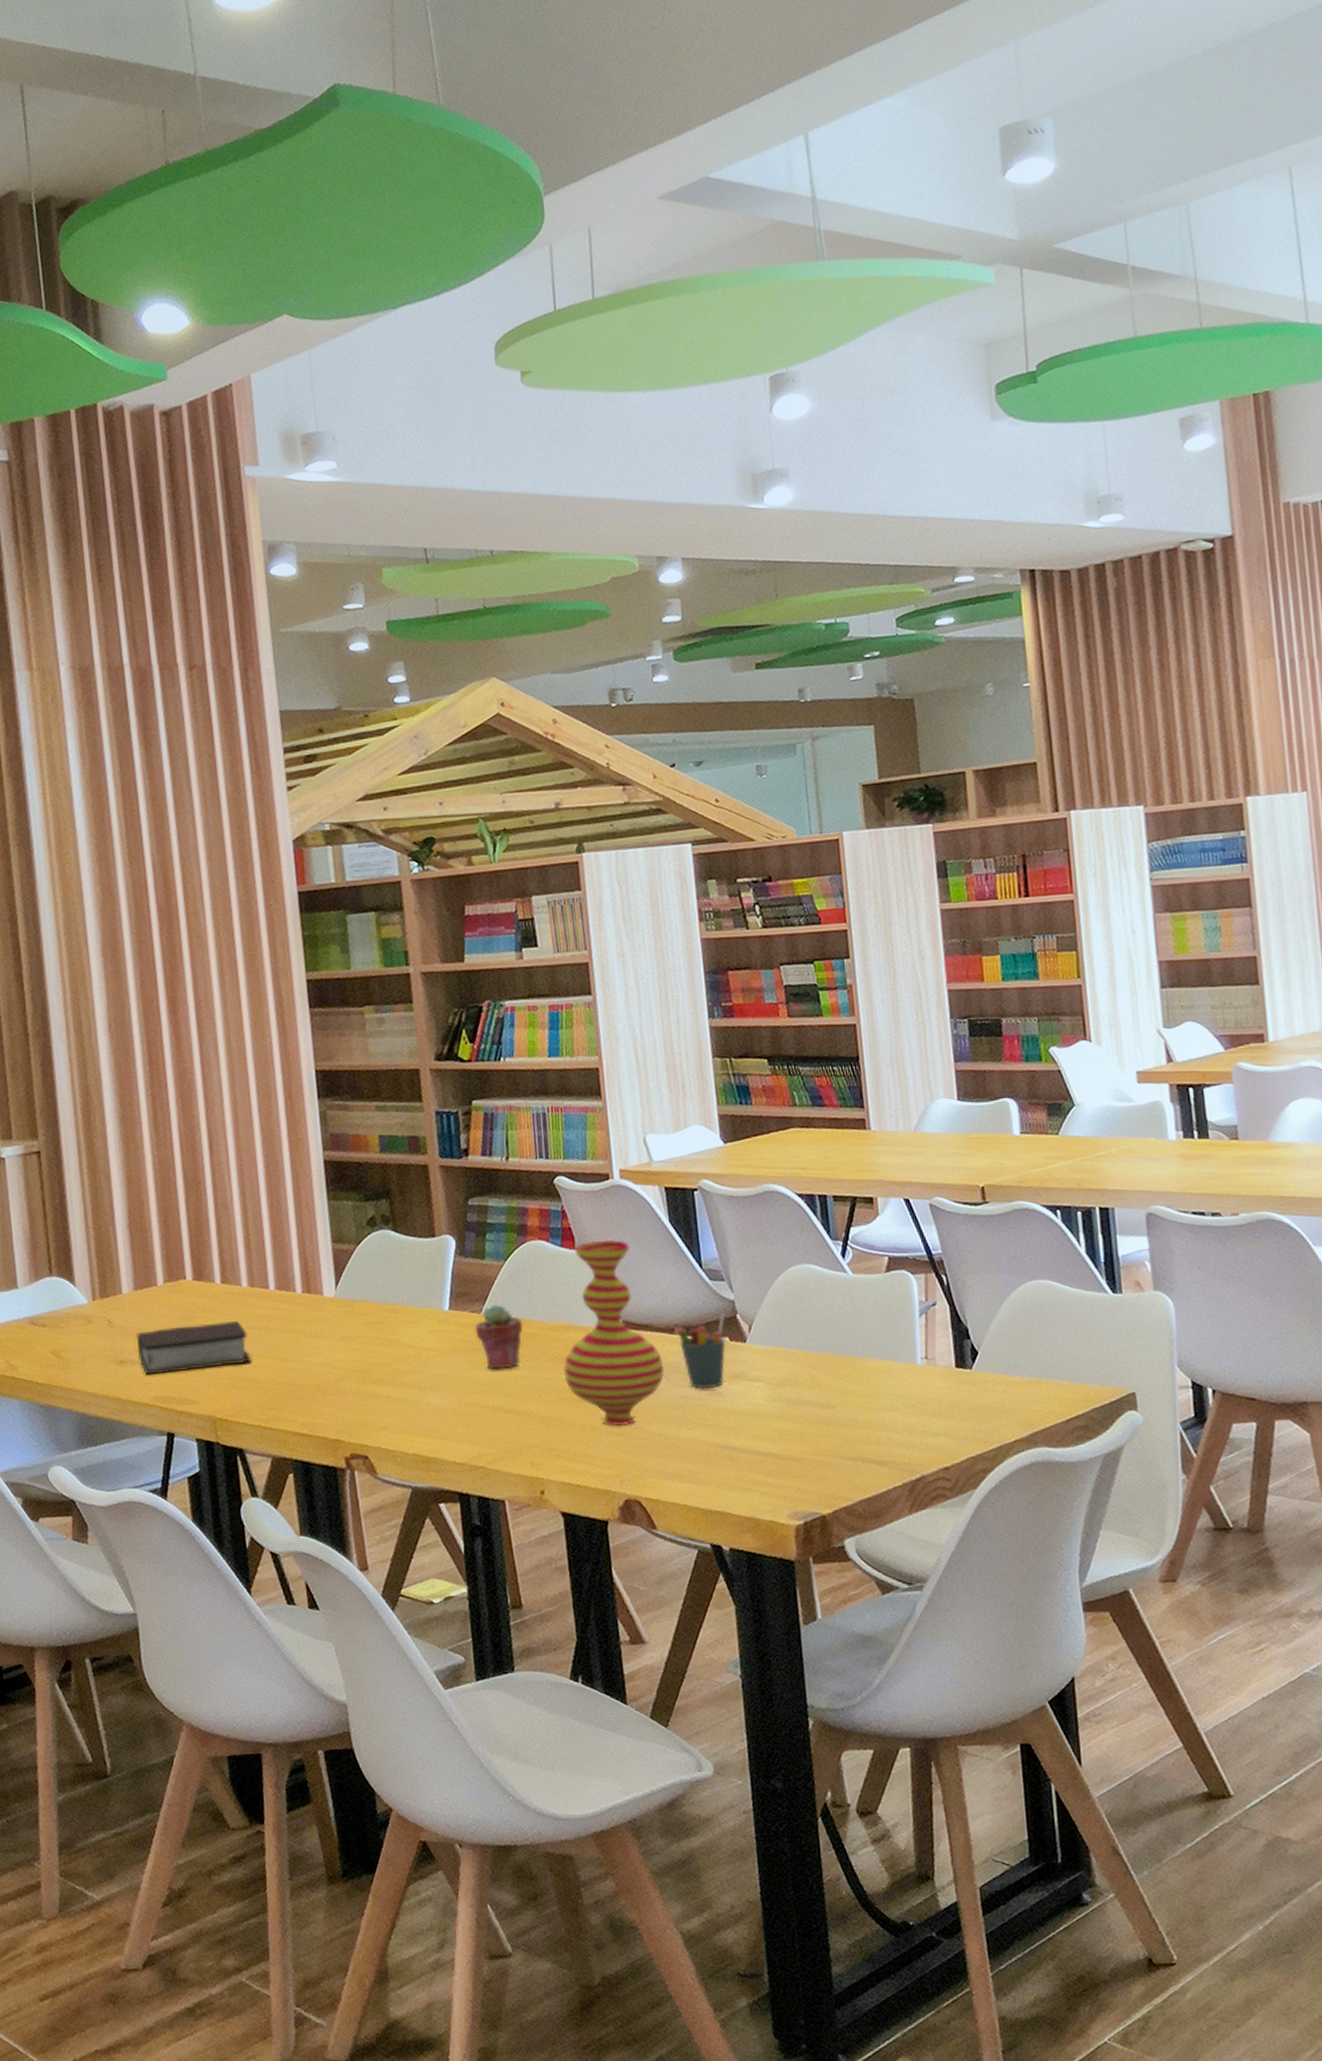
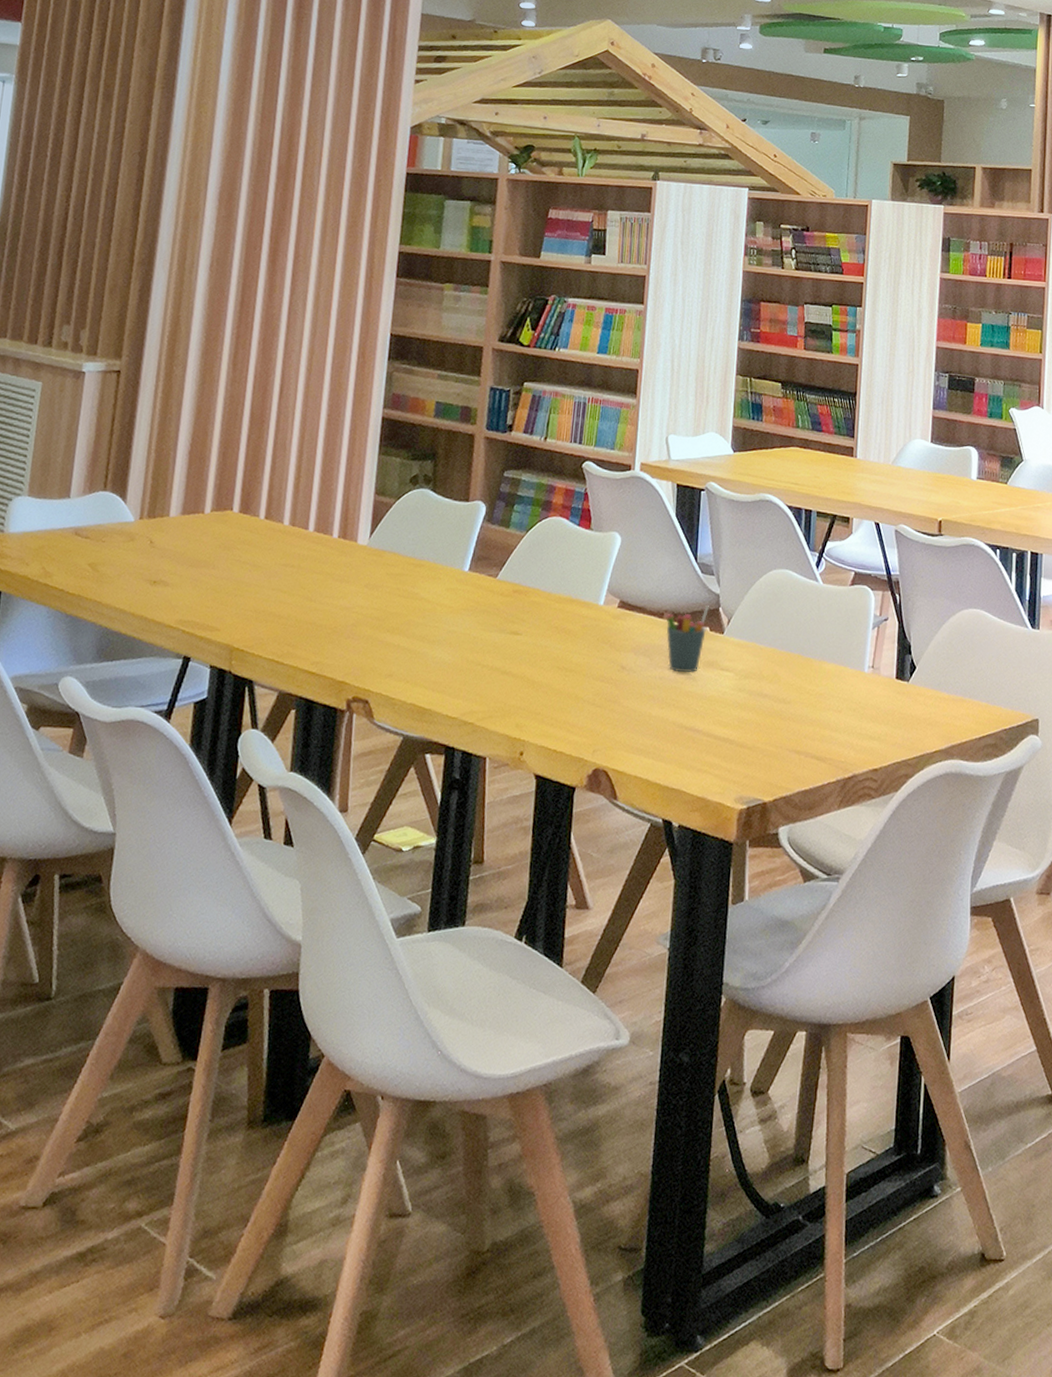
bible: present [136,1320,252,1375] -> none [171,554,280,599]
potted succulent: present [475,1304,523,1369] -> none [488,571,533,632]
vase: present [563,1239,664,1427] -> none [560,524,649,699]

